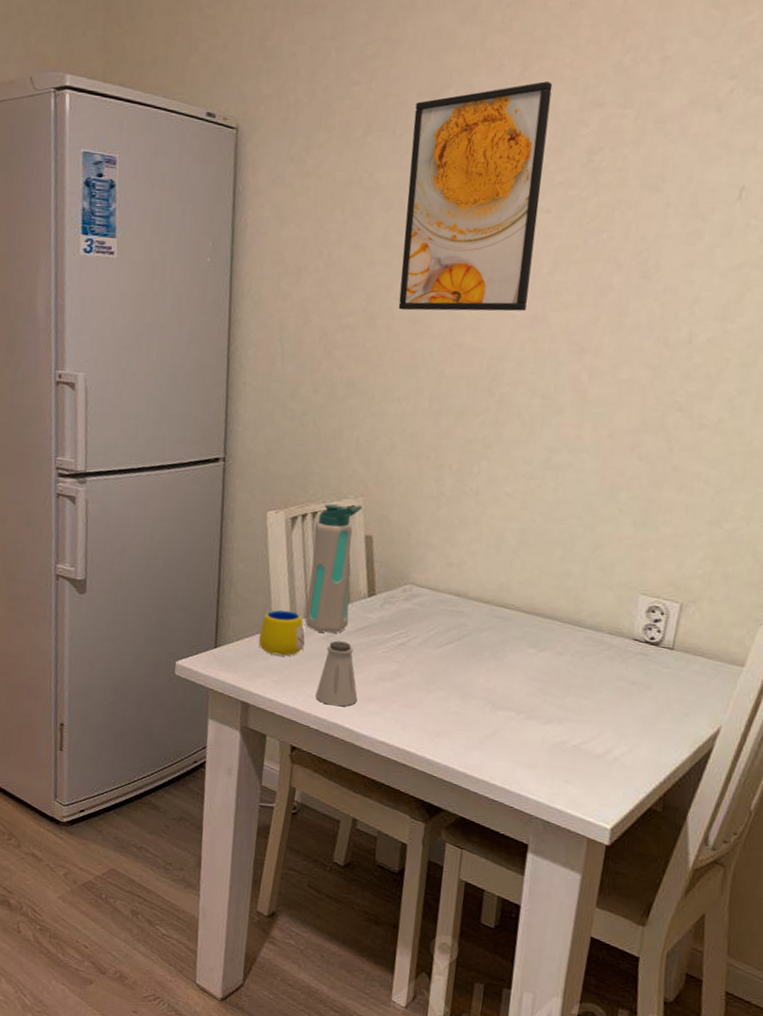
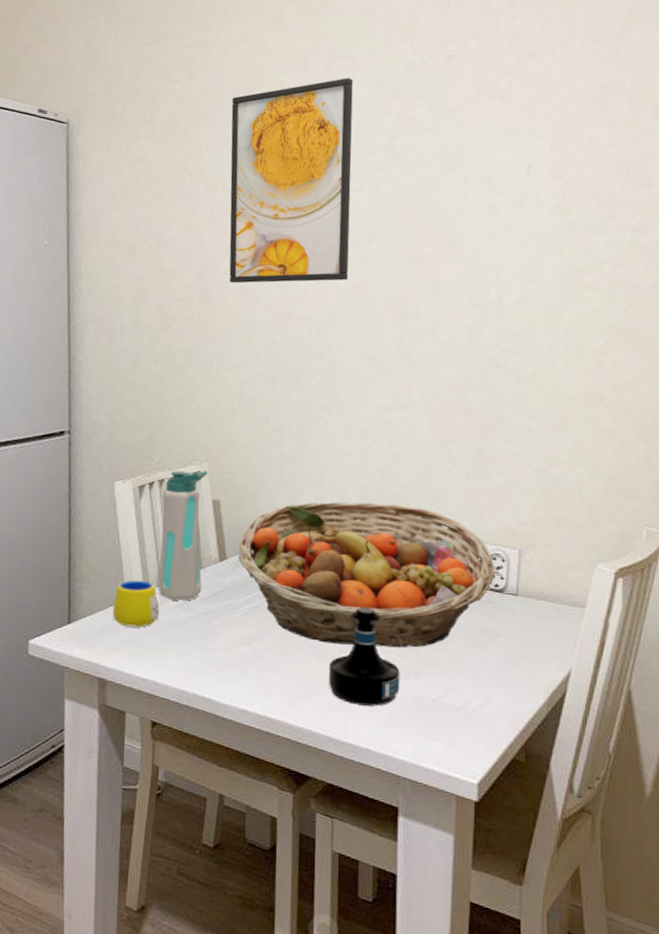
saltshaker: present [316,640,358,707] -> none [174,608,216,676]
fruit basket: none [388,543,653,694] -> present [239,502,495,648]
tequila bottle: none [468,651,543,748] -> present [328,607,400,706]

